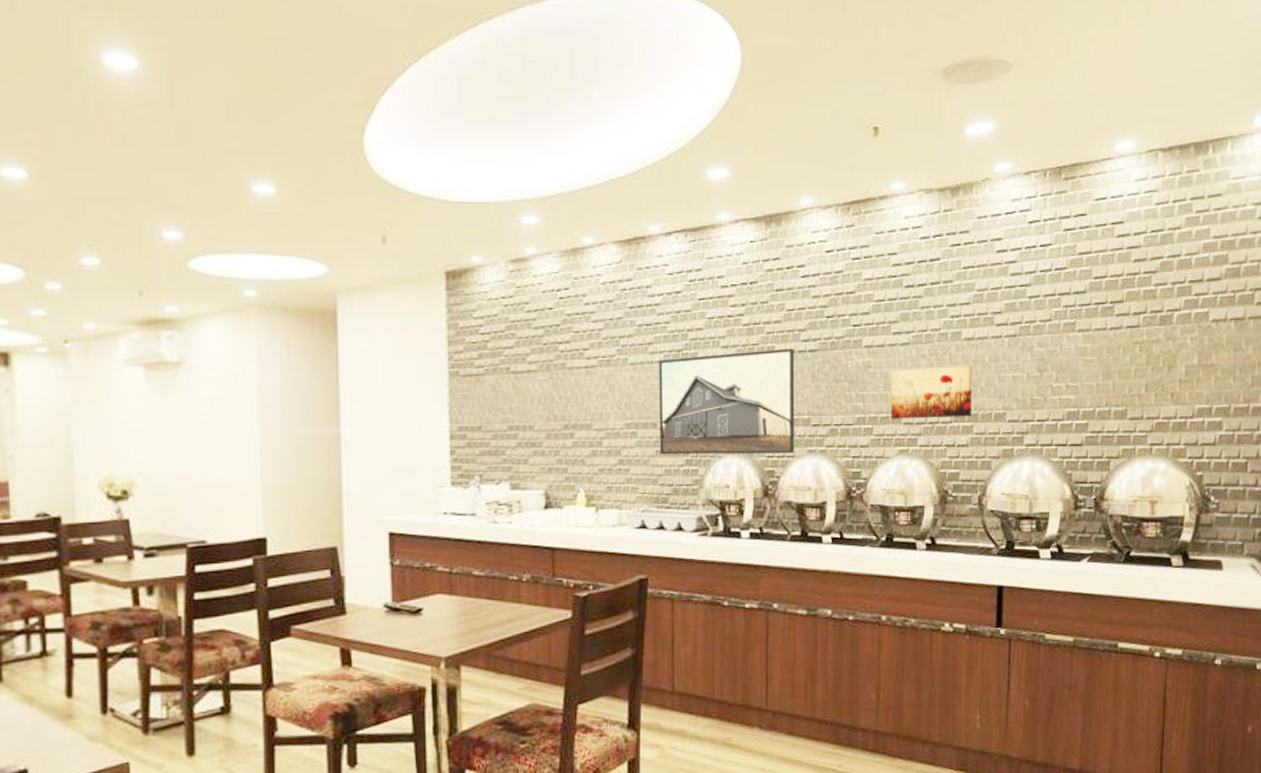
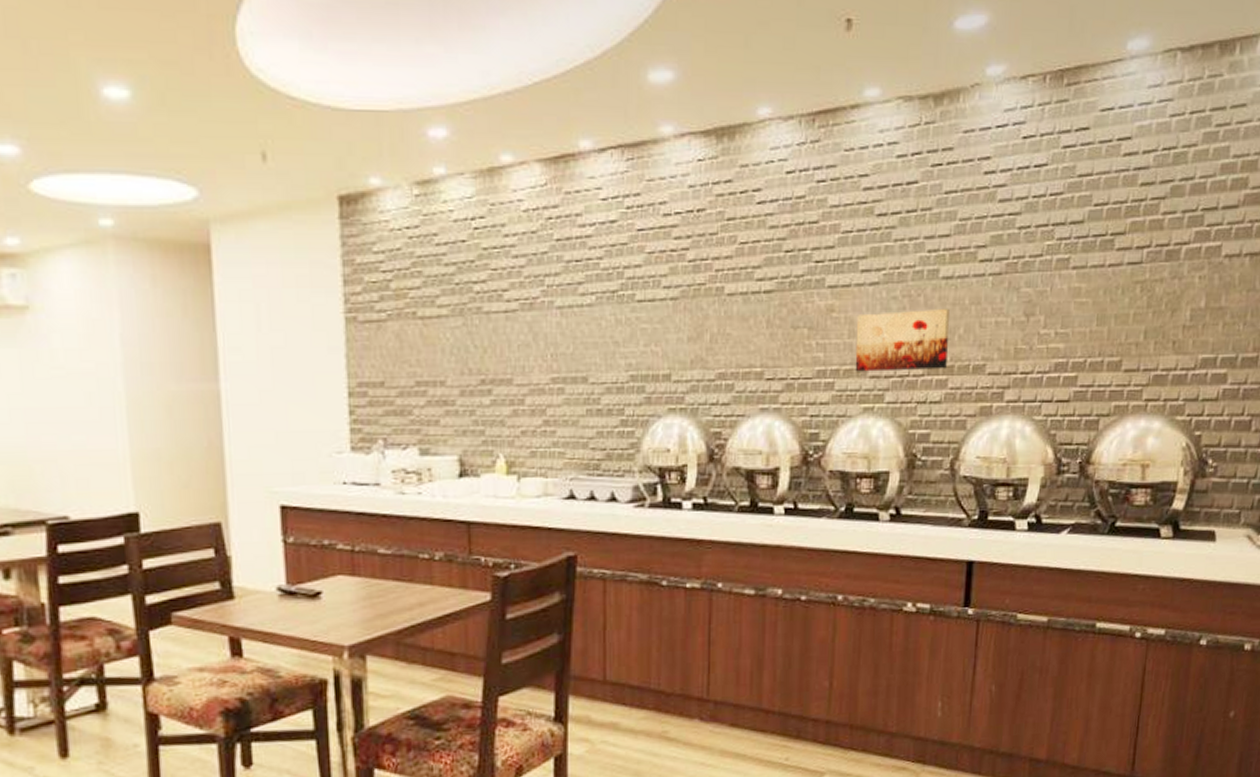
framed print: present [659,348,794,455] -> none [590,288,746,414]

